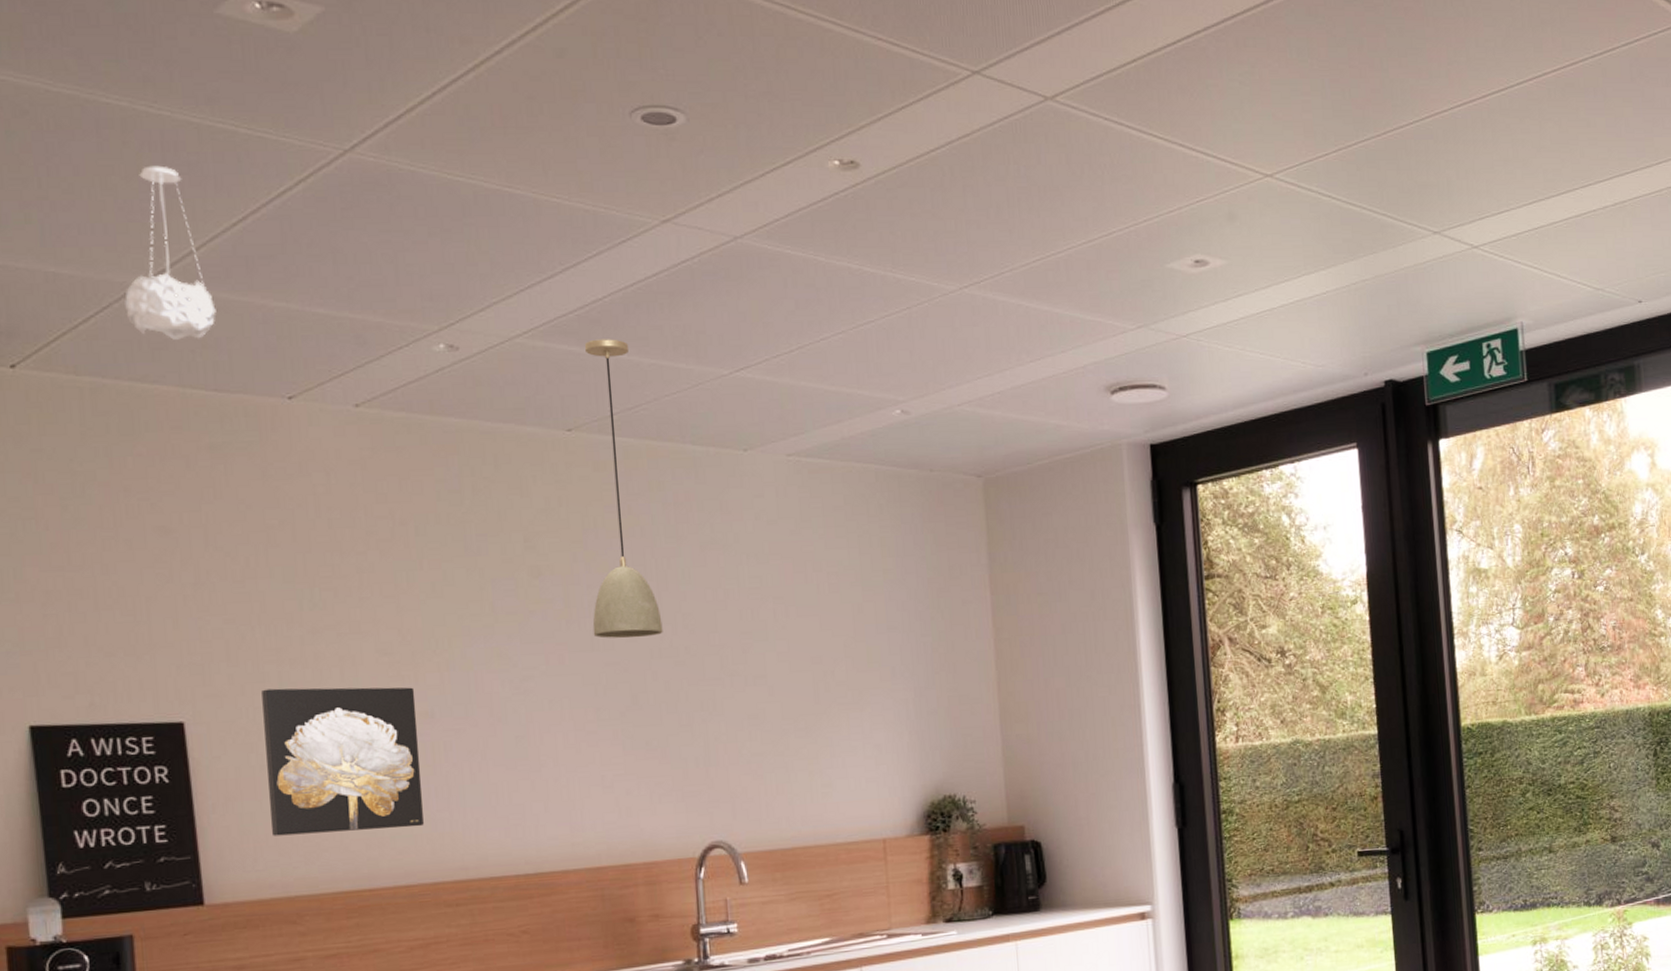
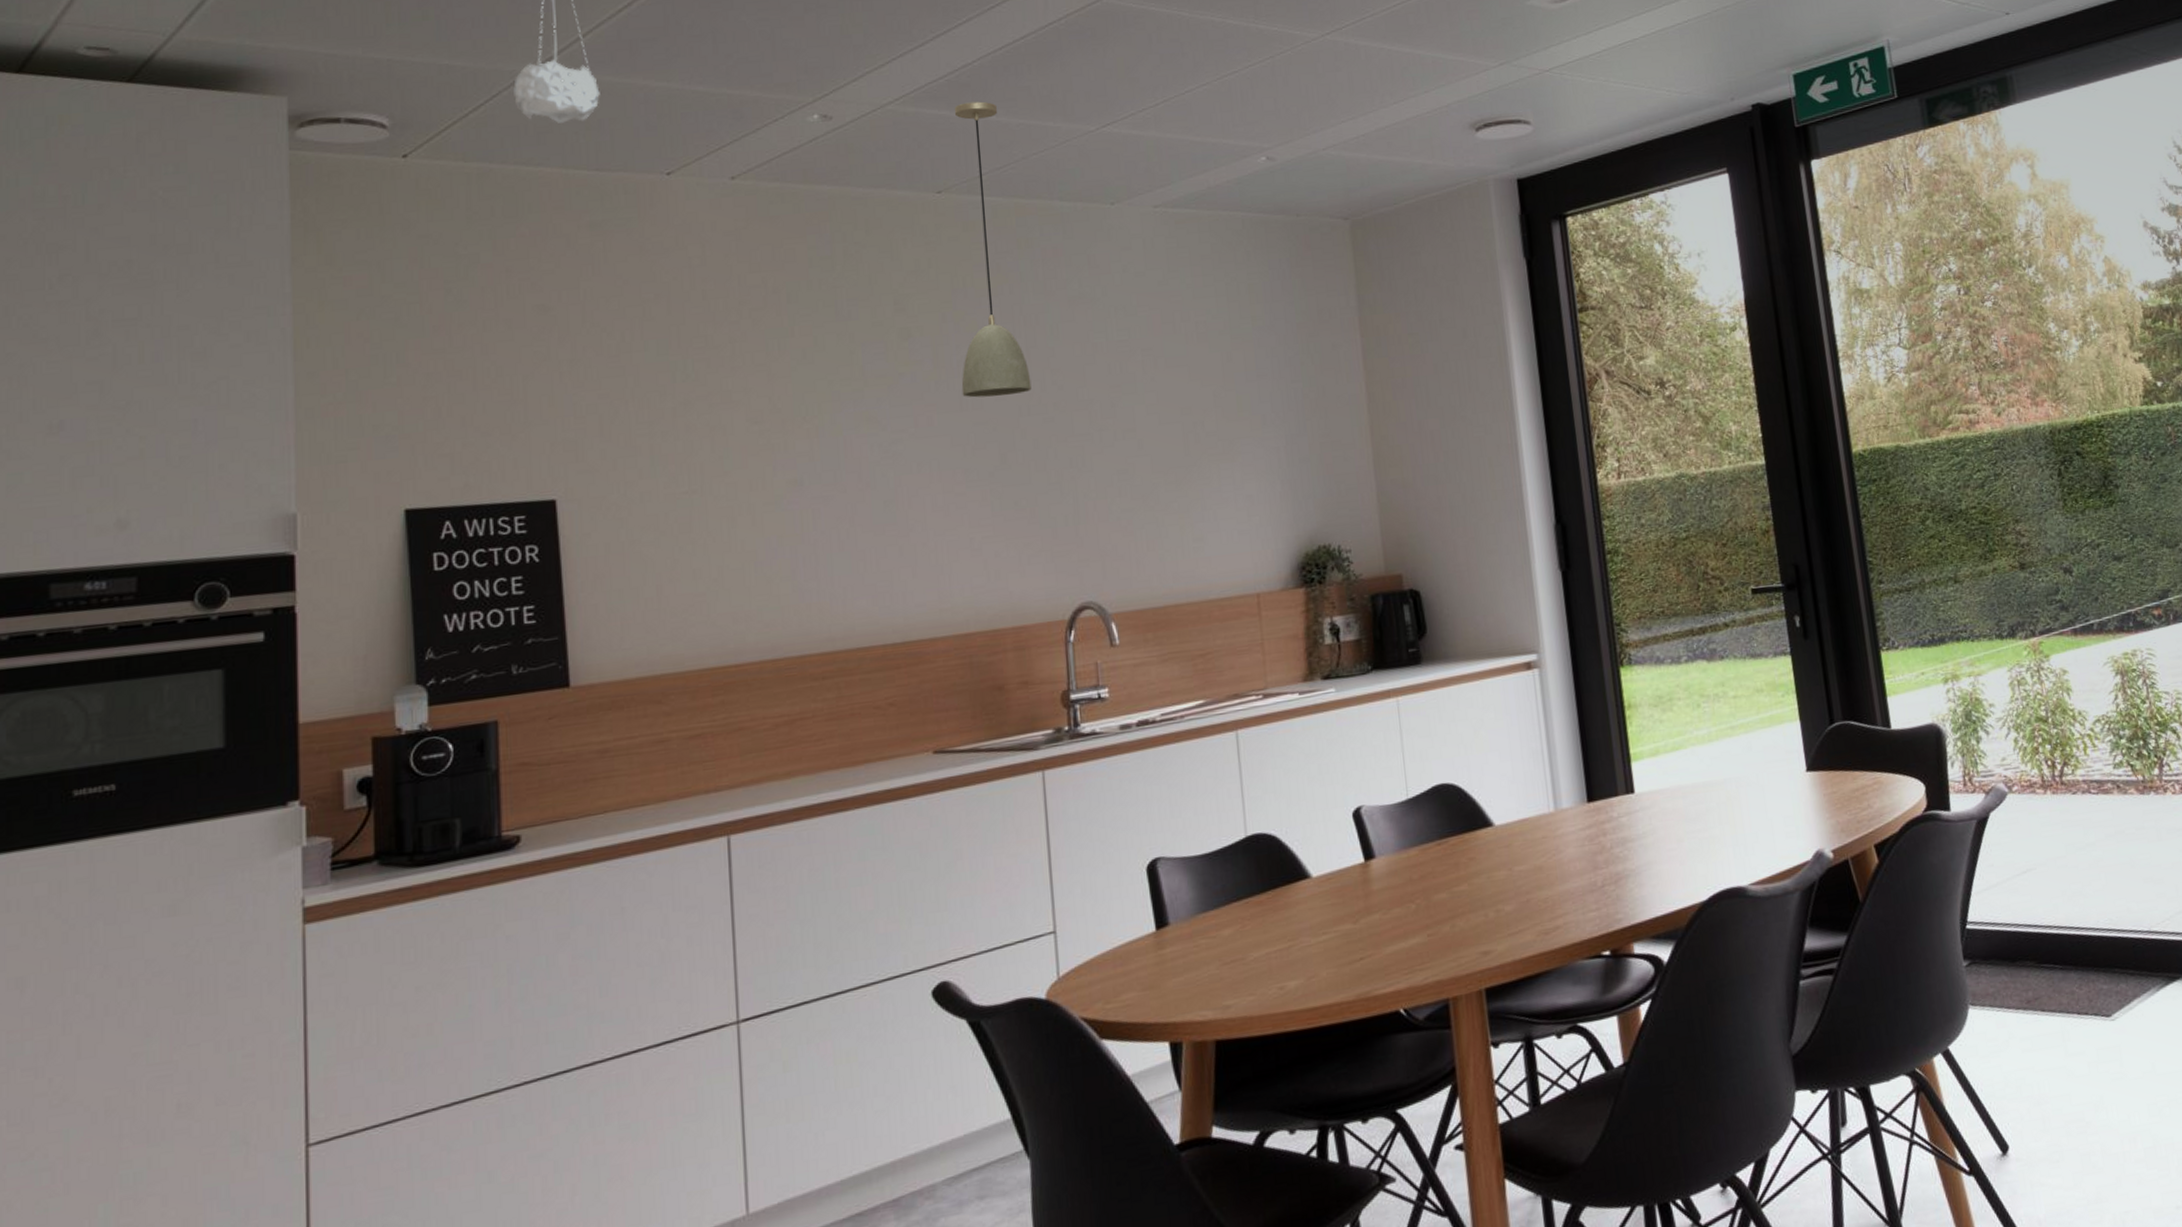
wall art: present [261,687,424,836] -> none [633,455,791,613]

